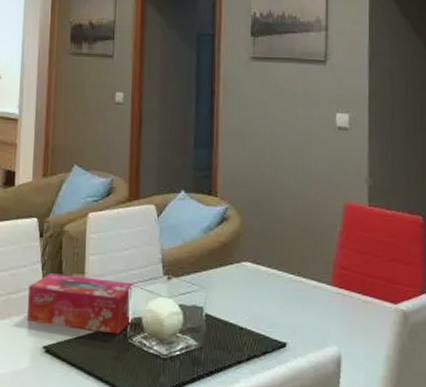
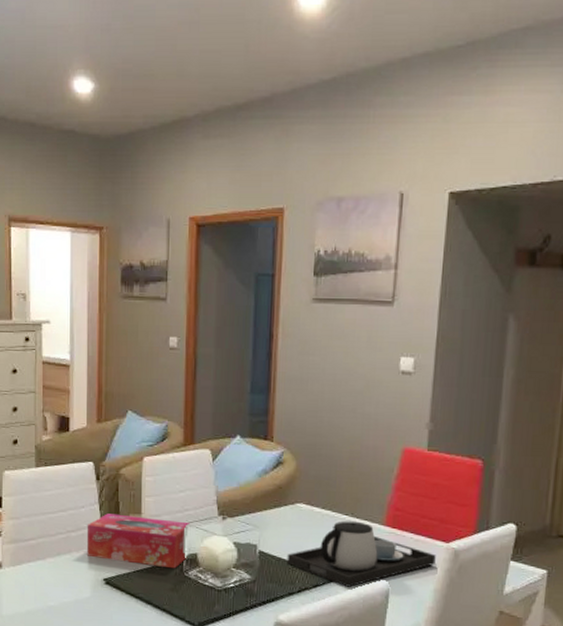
teapot: none [234,280,385,354] -> present [287,521,436,587]

